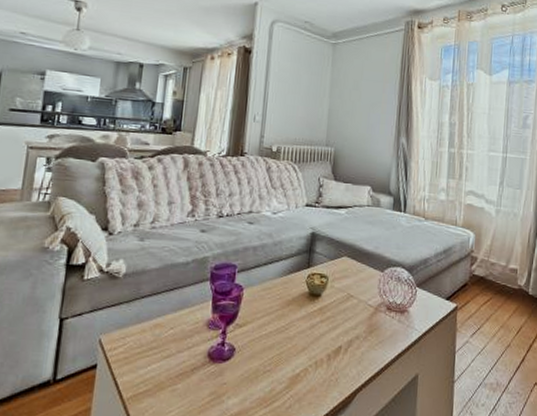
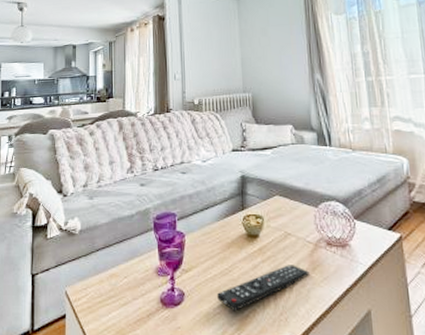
remote control: none [269,326,366,370] -> present [217,265,309,312]

